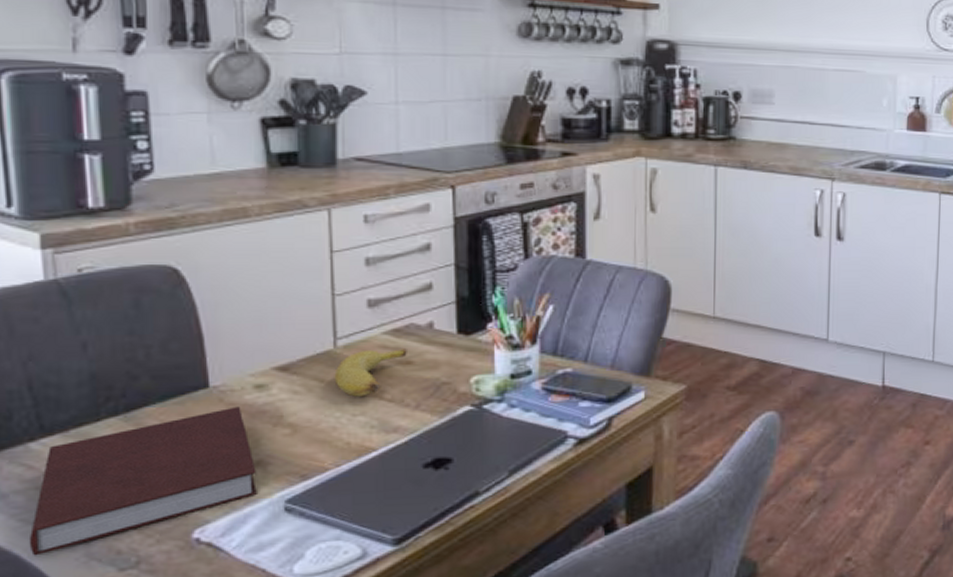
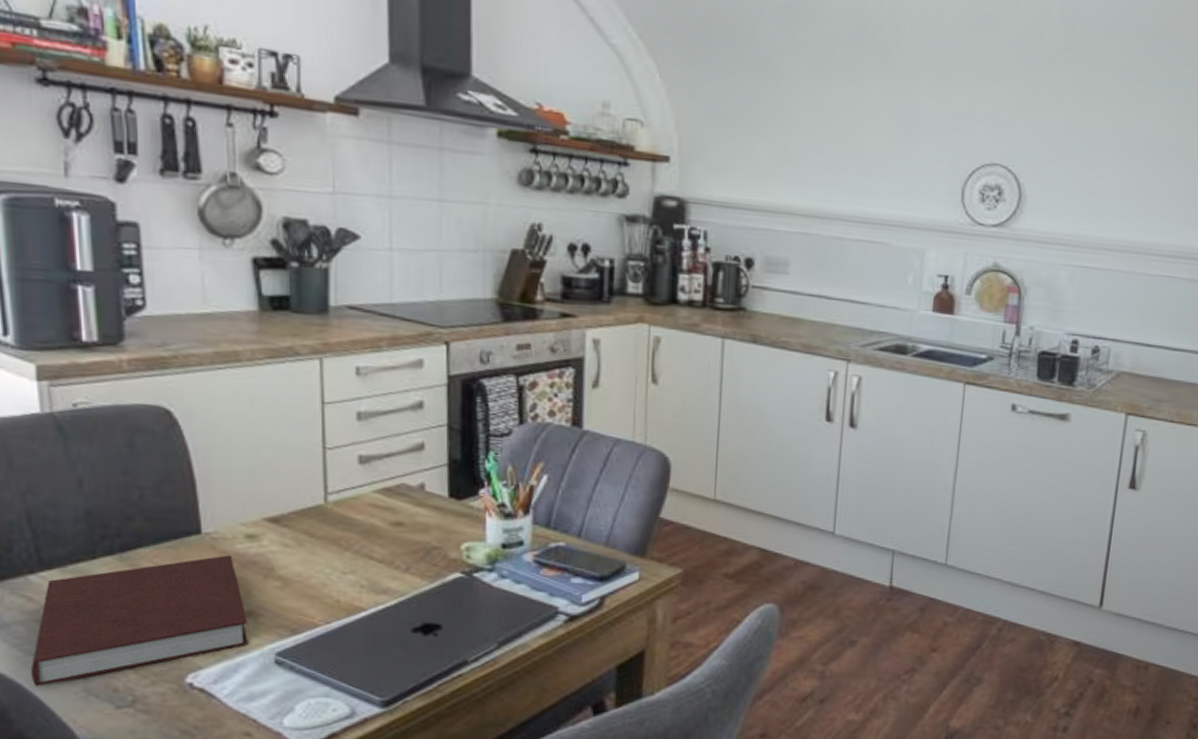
banana: present [334,349,407,397] -> none [324,507,398,555]

